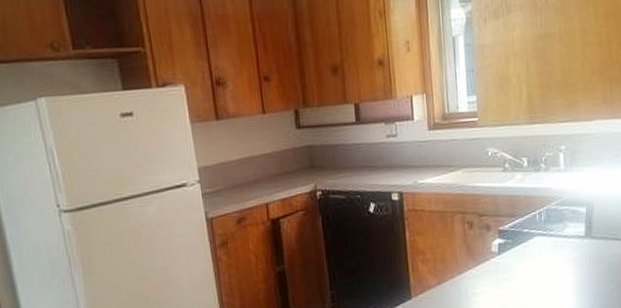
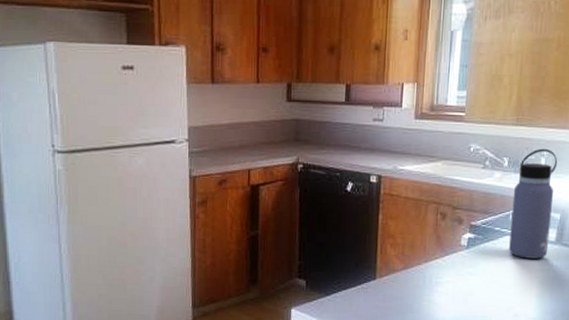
water bottle: none [536,143,579,257] -> present [509,148,558,259]

